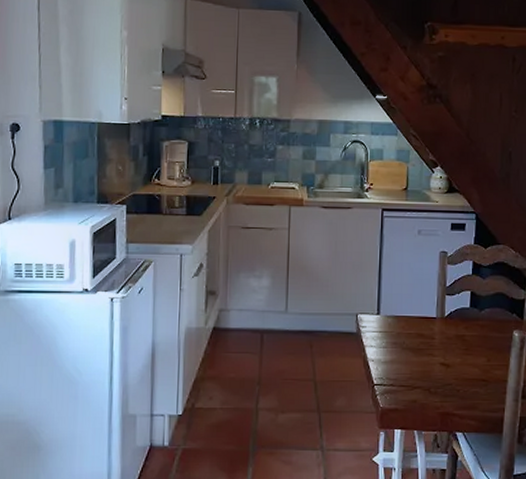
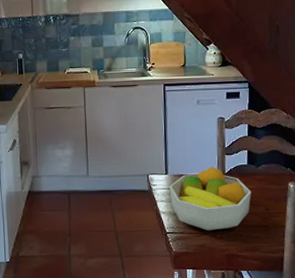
fruit bowl: none [380,308,473,384] -> present [169,167,252,231]

